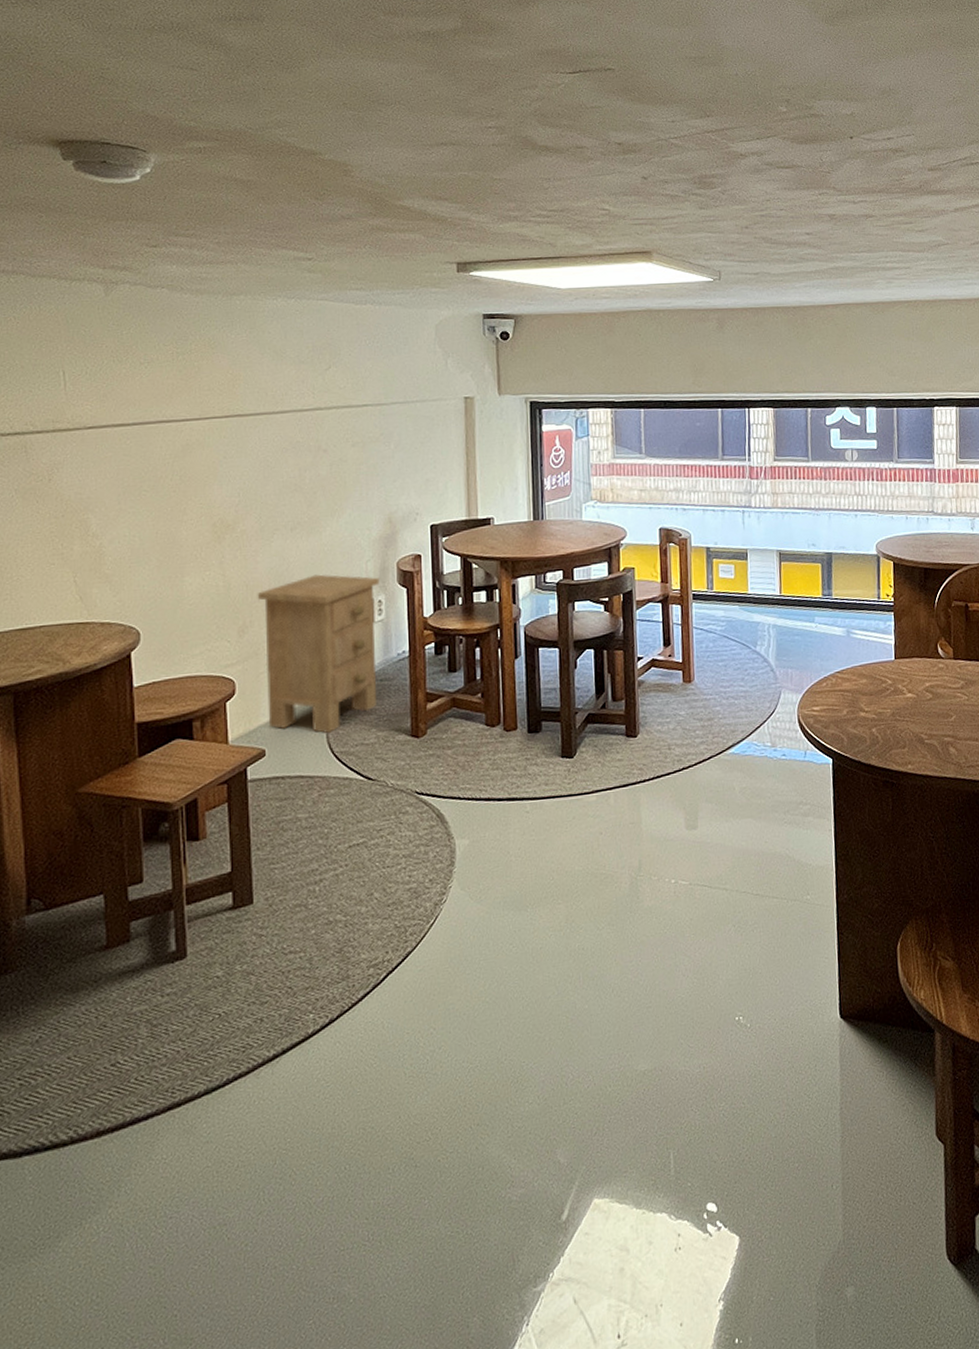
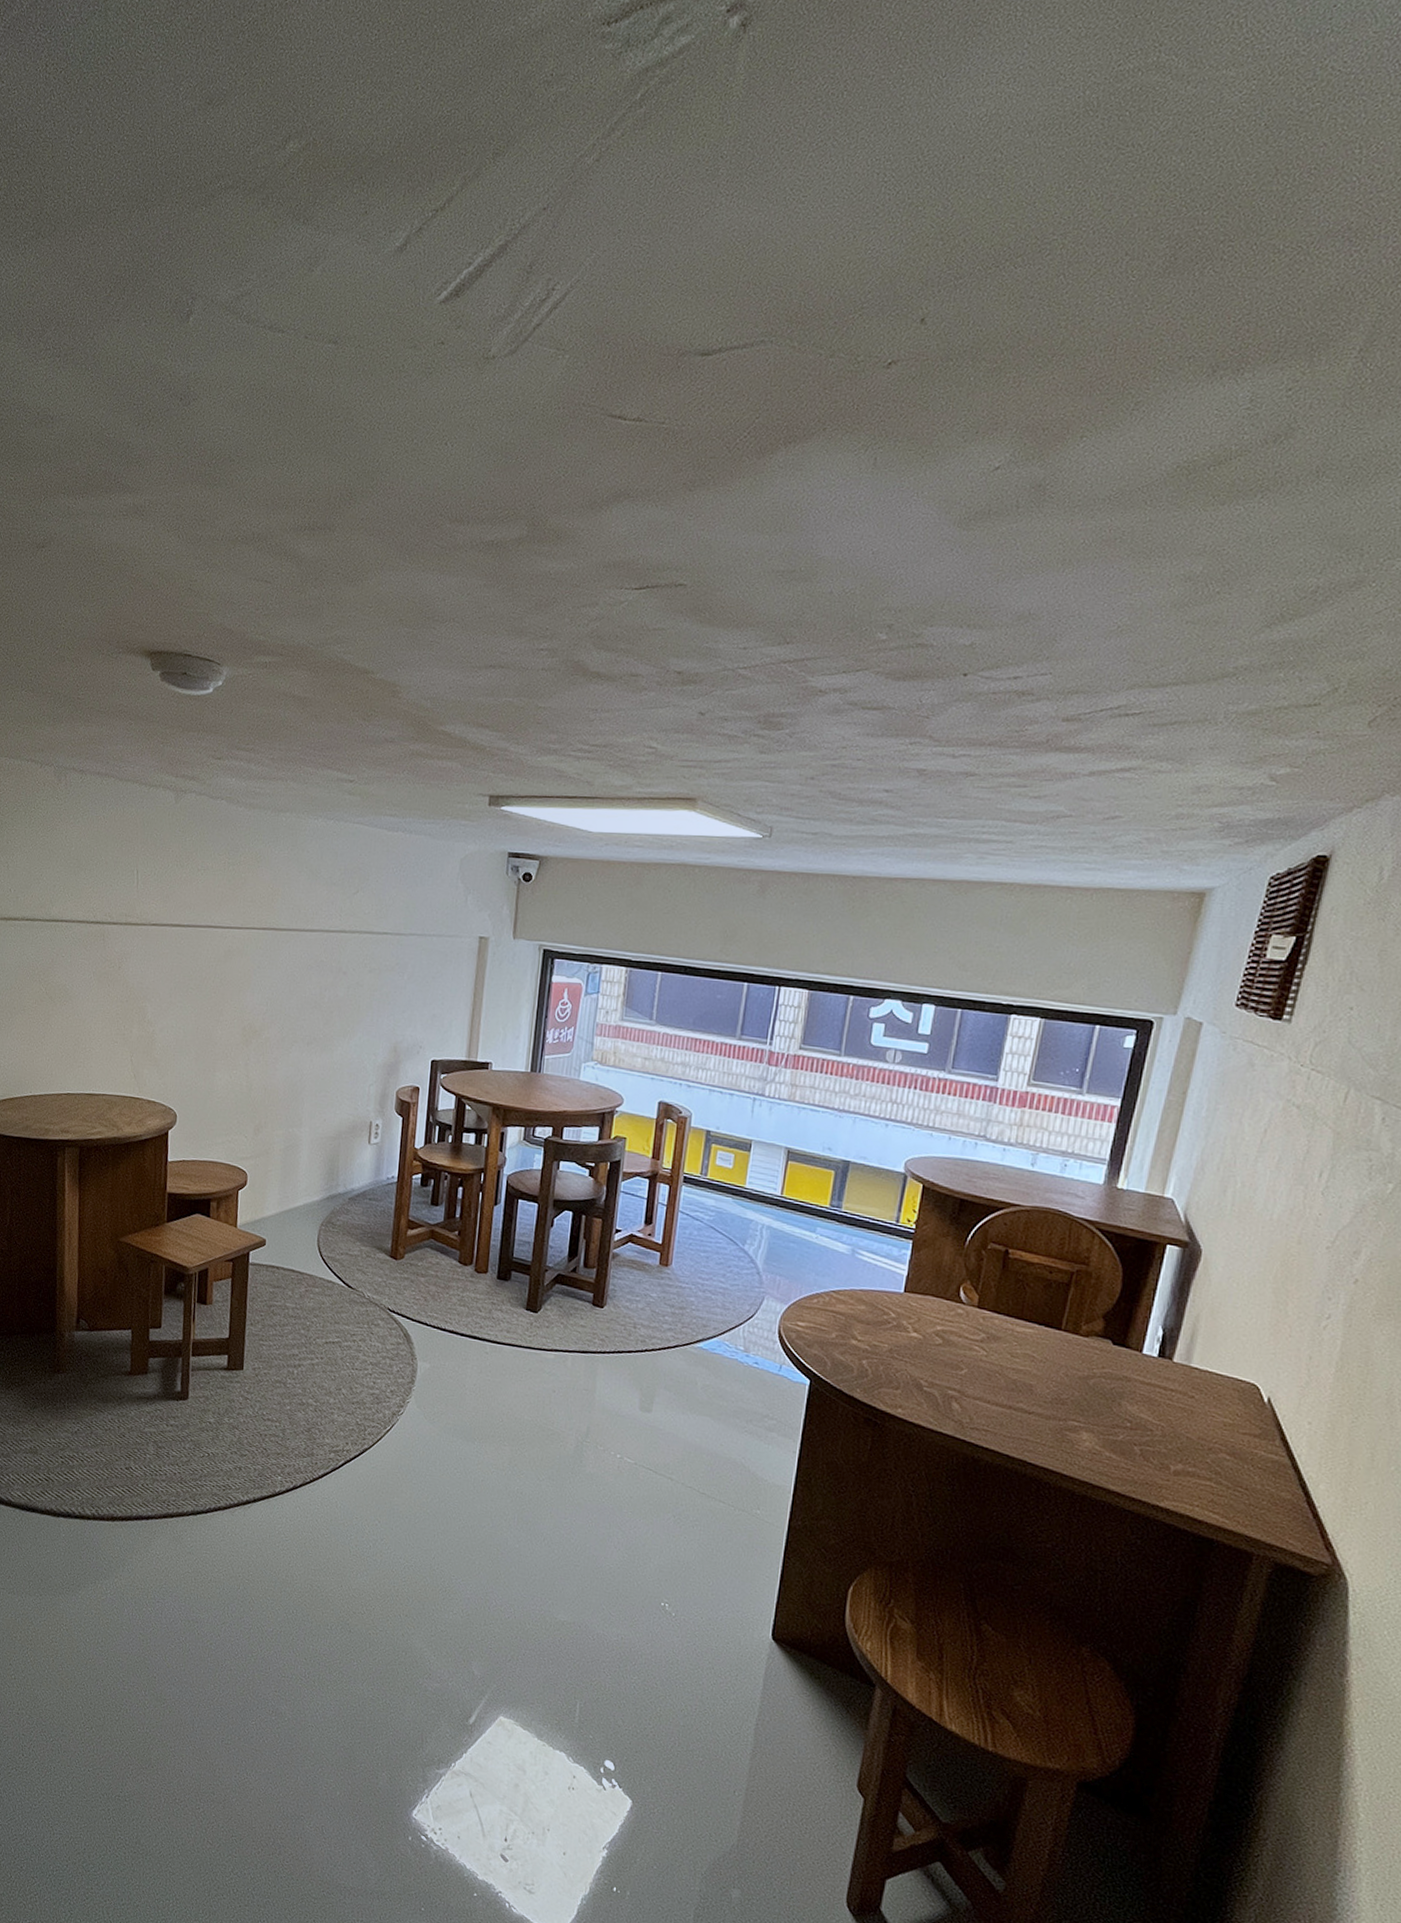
nightstand: present [257,574,380,733] -> none [270,1089,379,1237]

